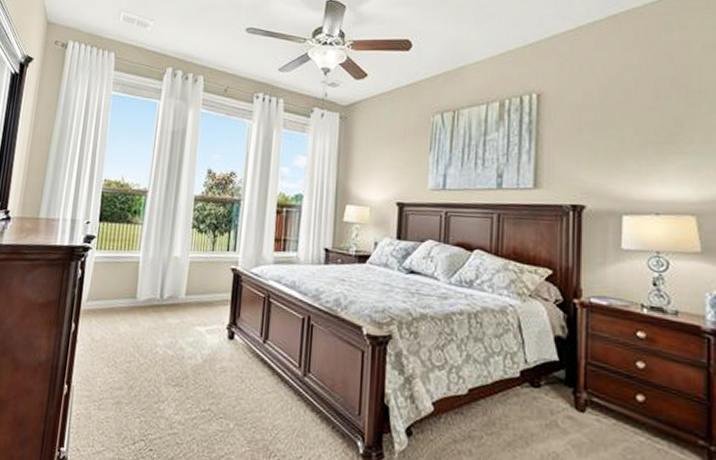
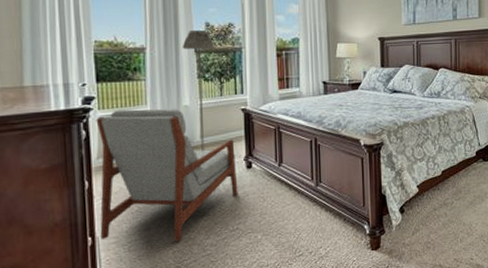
armchair: none [75,252,219,410] -> present [96,109,238,242]
floor lamp: none [178,176,214,313] -> present [182,29,215,152]

